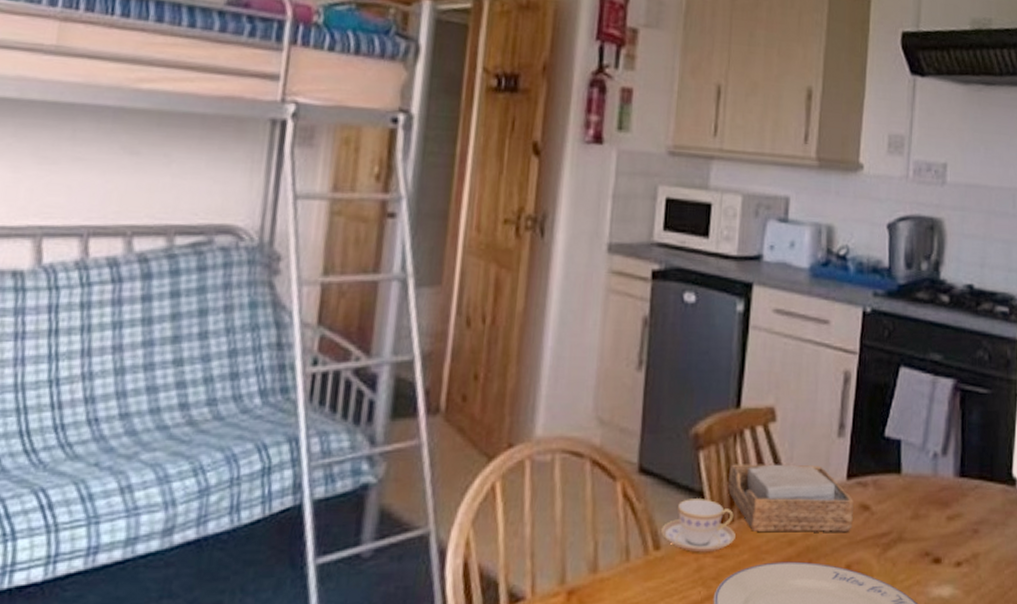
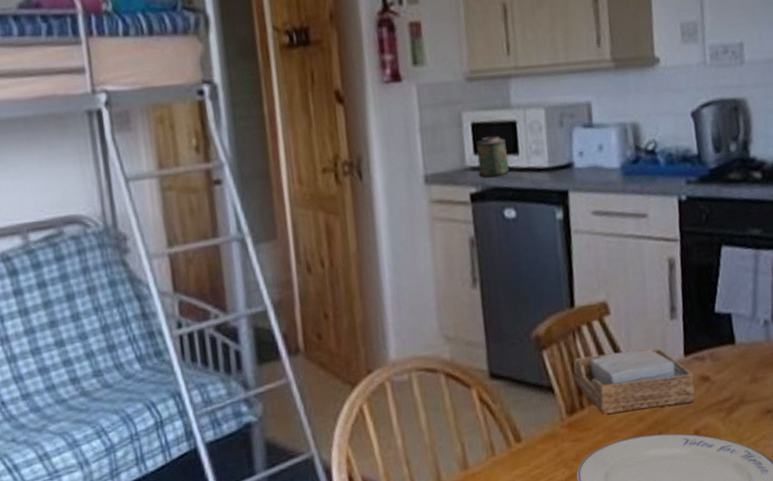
teacup: present [661,499,736,553] -> none [519,392,588,441]
canister: none [665,214,698,258] -> present [476,136,510,179]

